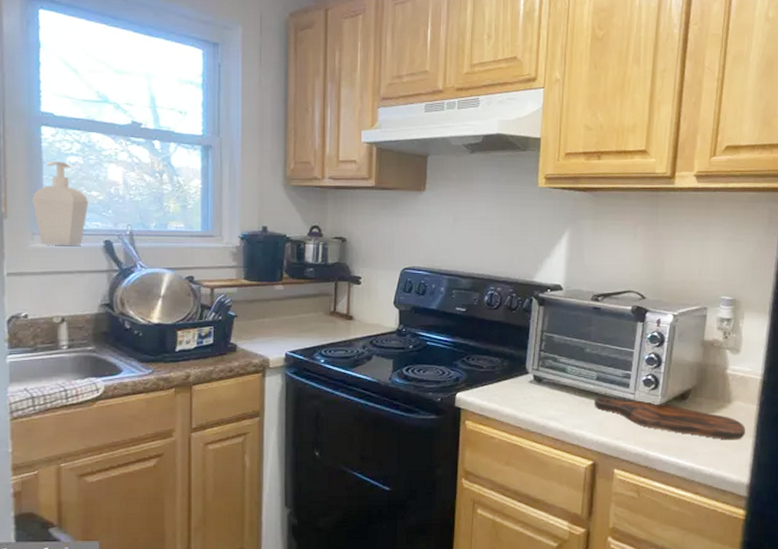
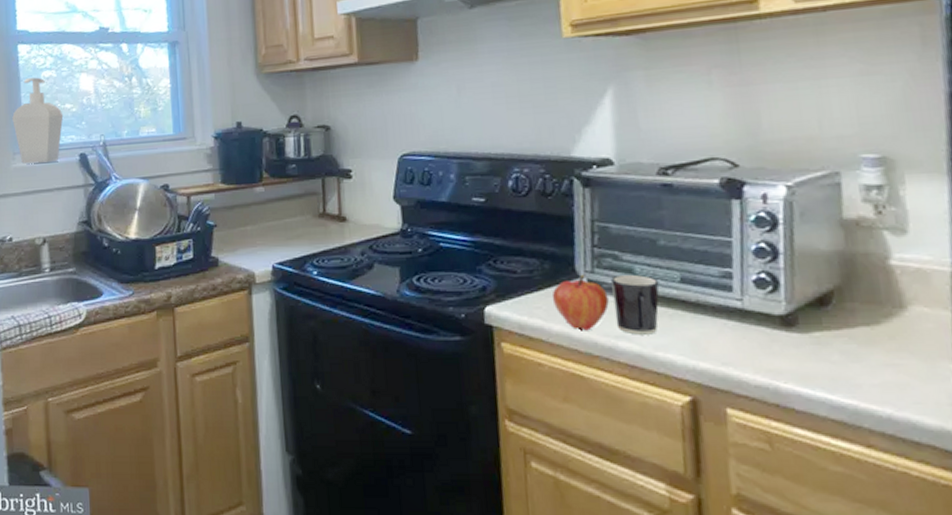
fruit: none [506,371,546,413] -> present [551,274,609,331]
mug: none [549,372,582,417] -> present [611,274,660,335]
cutting board: present [594,398,745,440] -> none [681,307,939,365]

